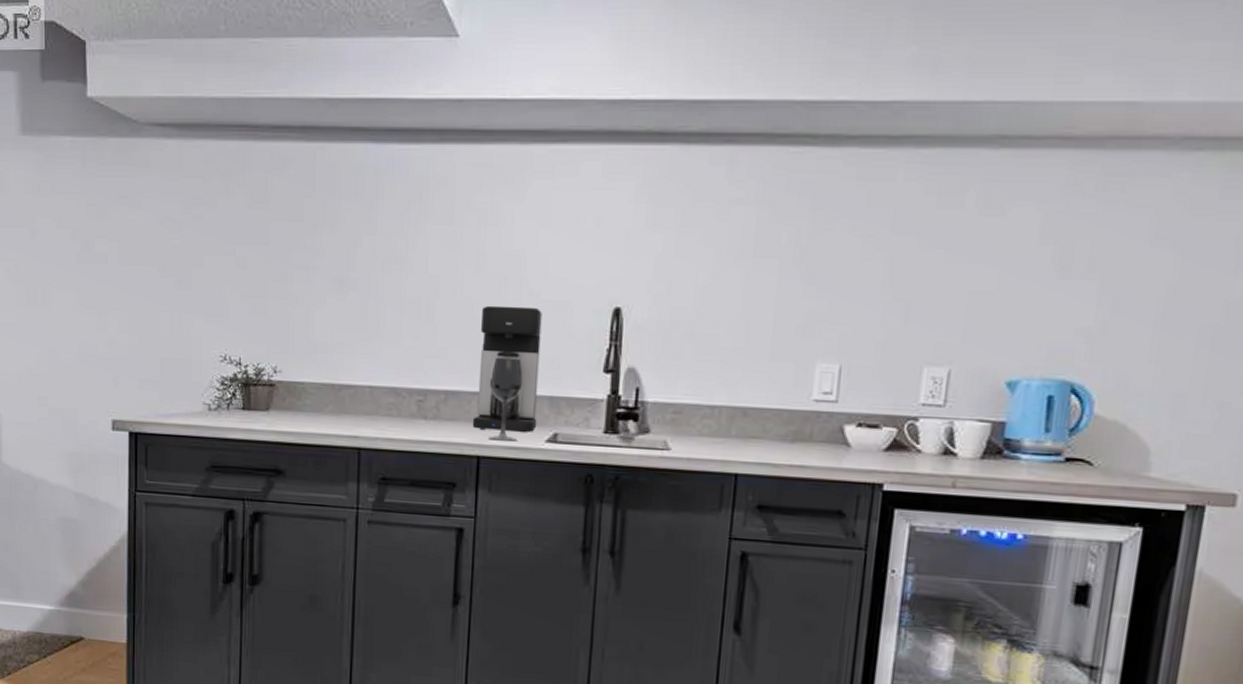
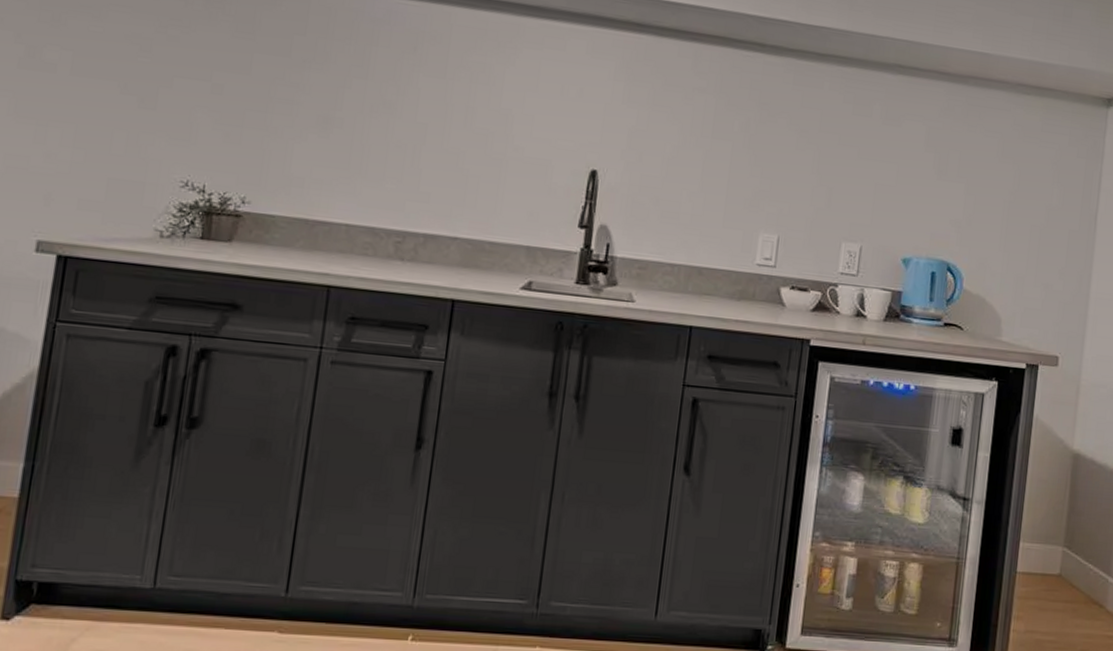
coffee maker: present [472,305,543,433] -> none [449,156,525,280]
wine glass: present [487,357,523,443] -> none [463,205,503,288]

